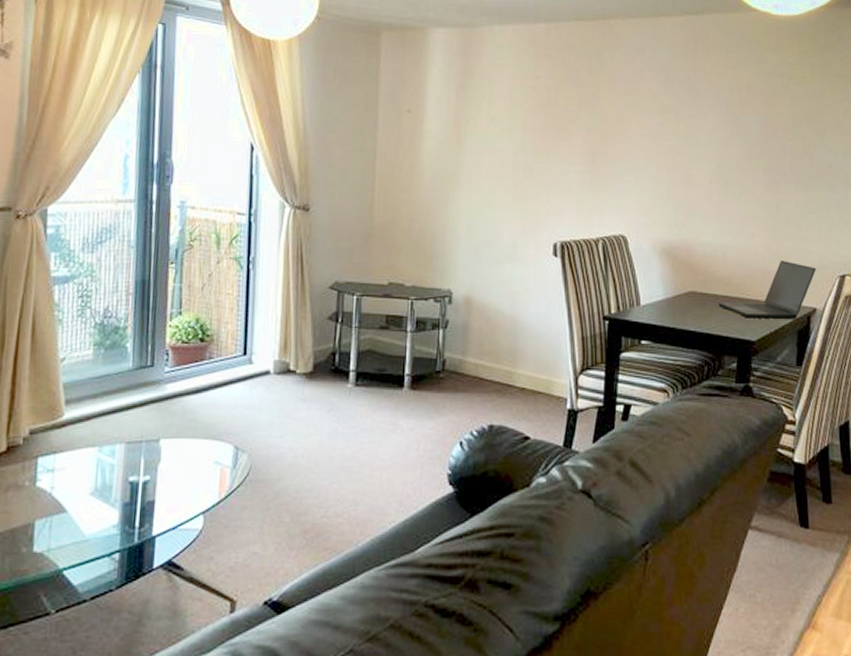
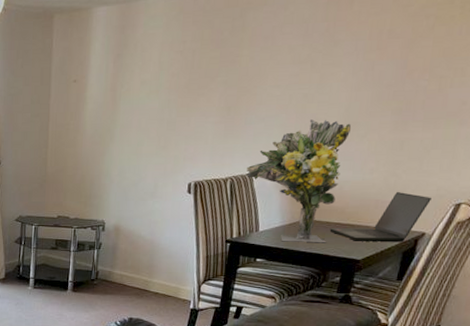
bouquet: none [620,174,726,321] -> present [246,119,352,243]

